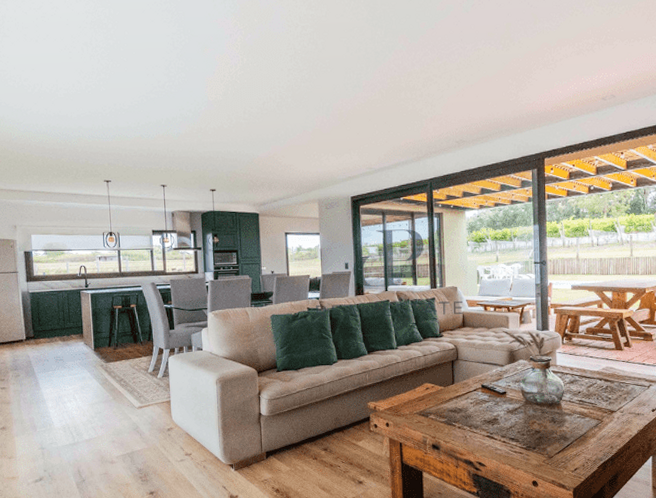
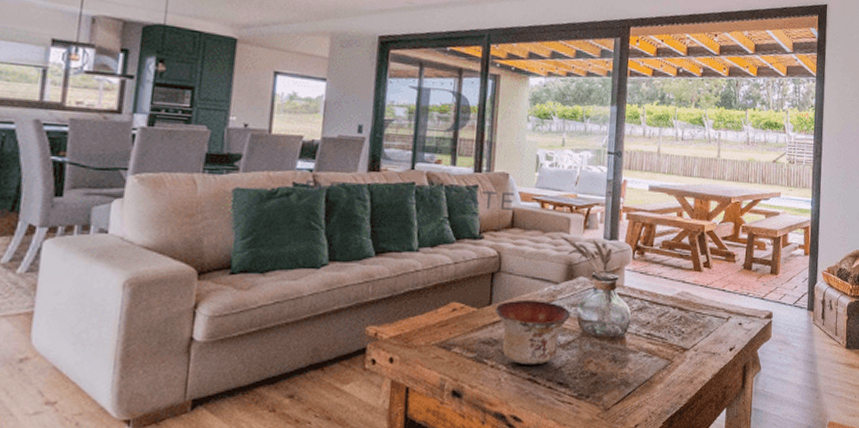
bowl: none [457,379,516,426] -> present [494,299,571,365]

